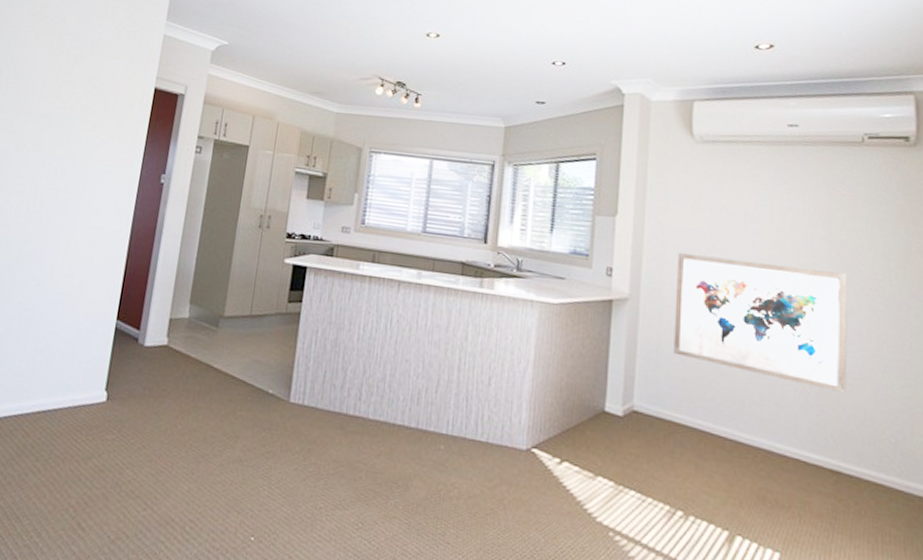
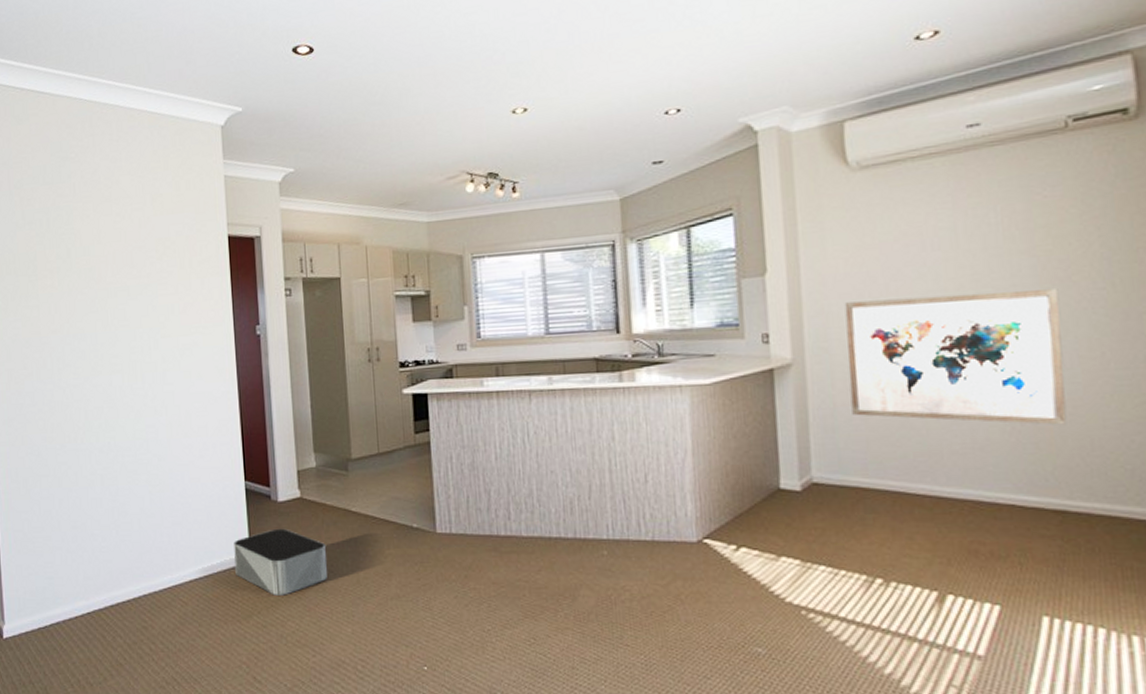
storage bin: none [85,372,182,442] -> present [234,528,328,596]

